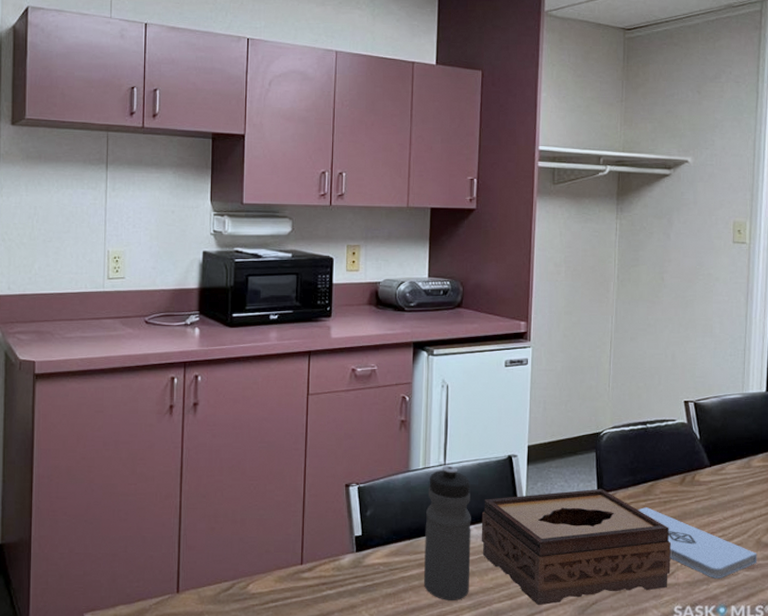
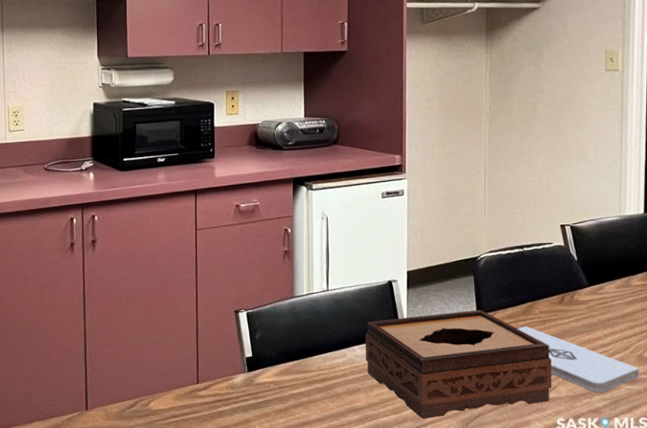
water bottle: present [423,466,471,600] -> none [311,292,356,415]

